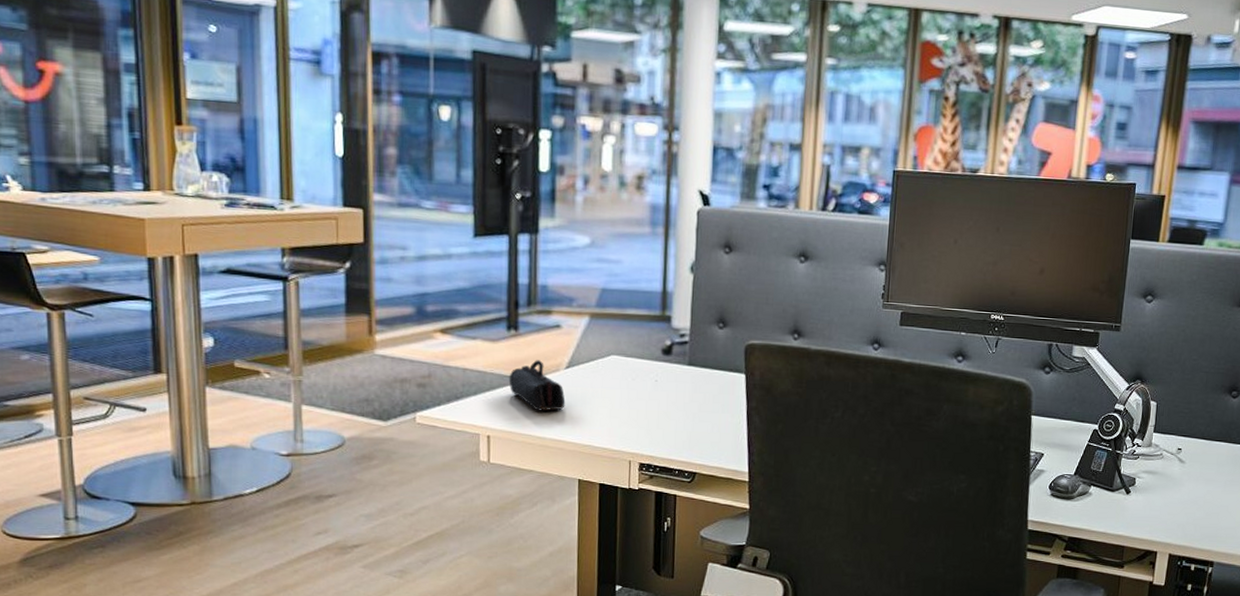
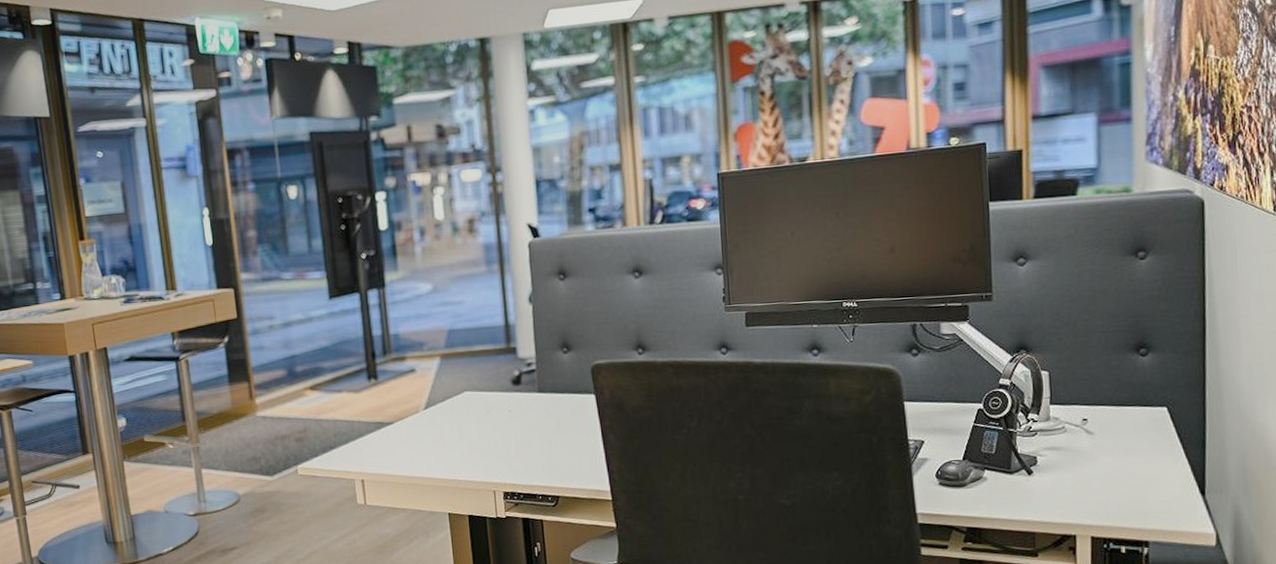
pencil case: present [509,360,566,411] -> none [374,404,428,452]

